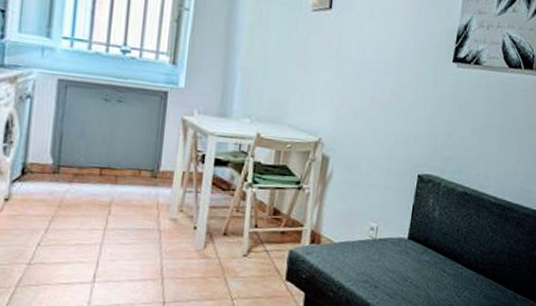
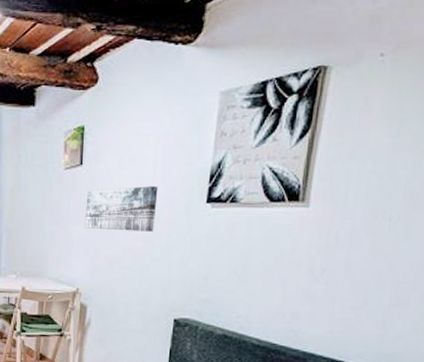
wall art: none [331,36,408,86] -> present [85,186,158,232]

